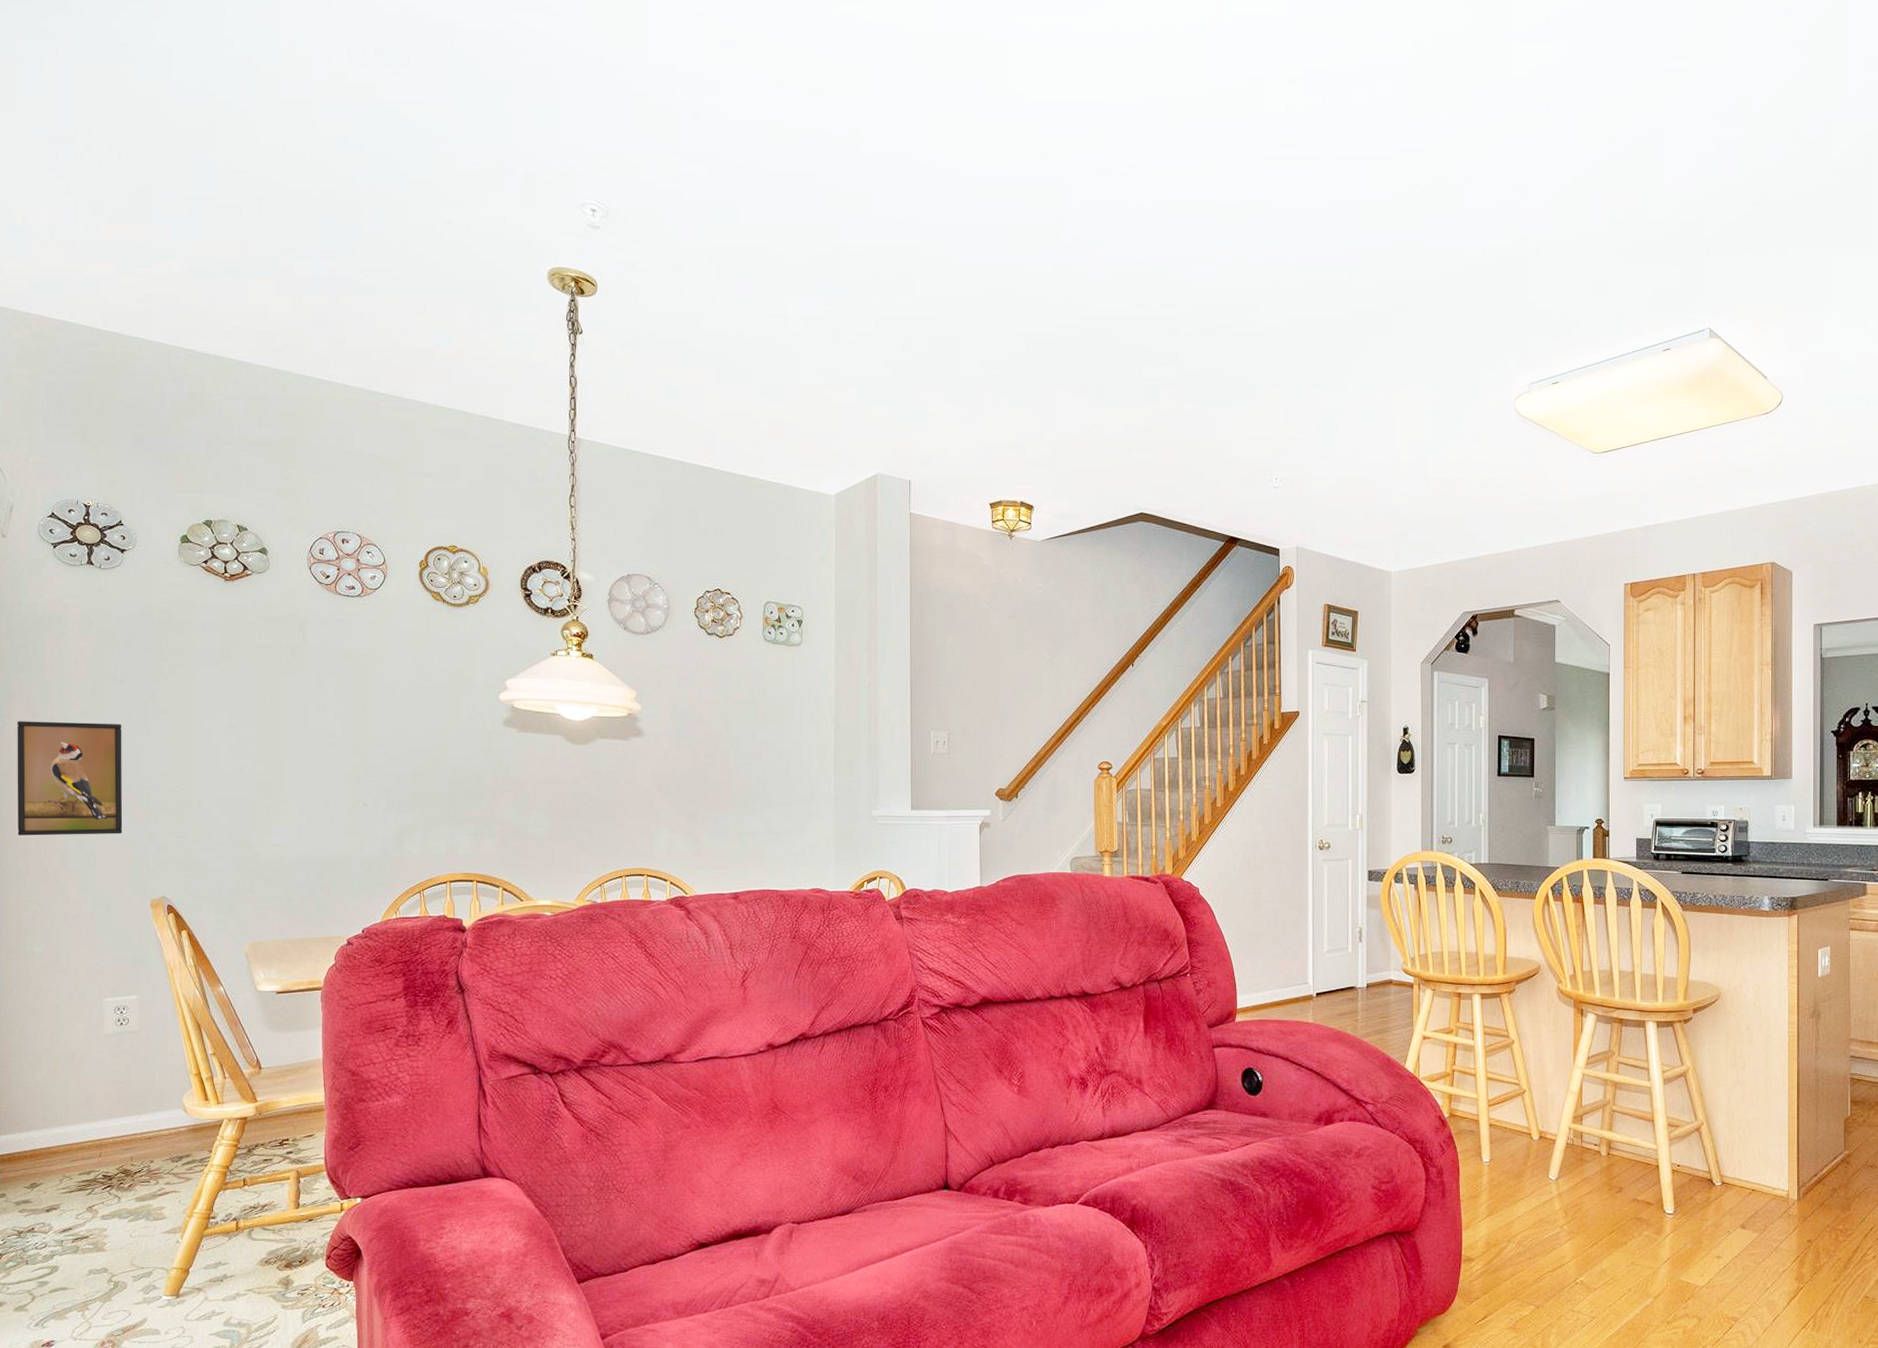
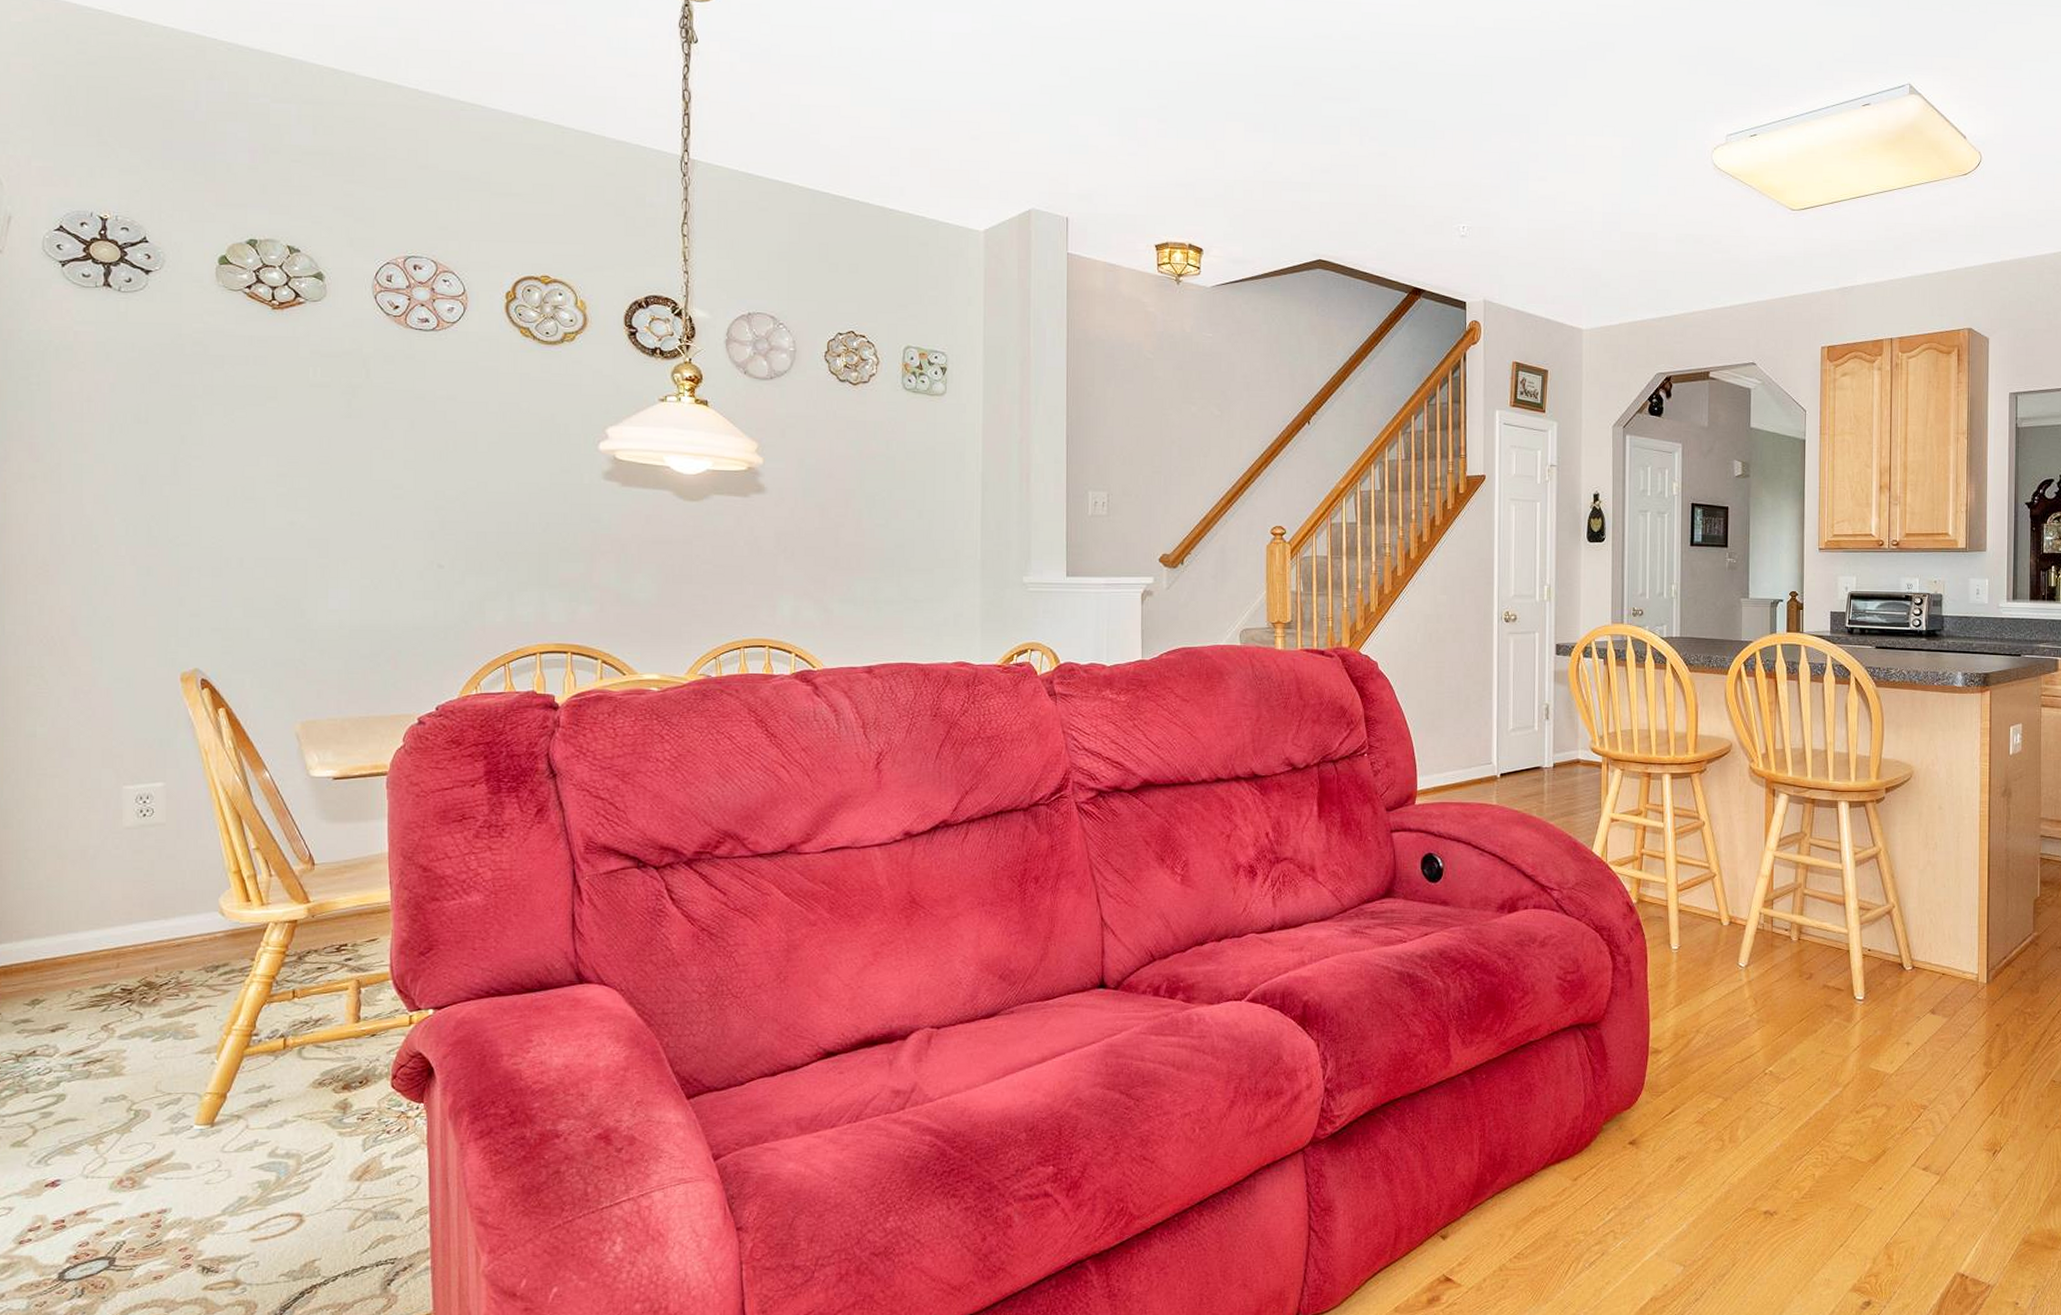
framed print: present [17,721,123,836] -> none [15,466,147,599]

